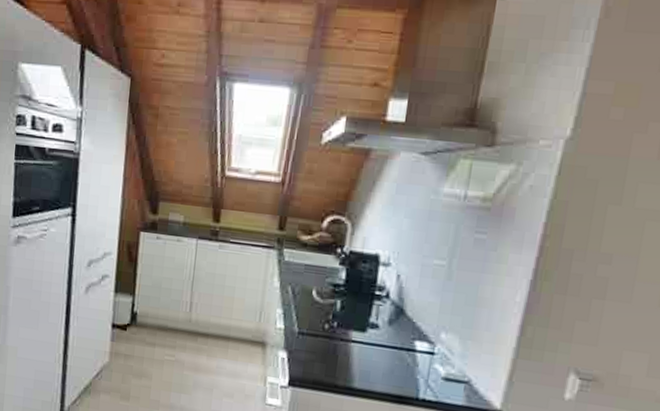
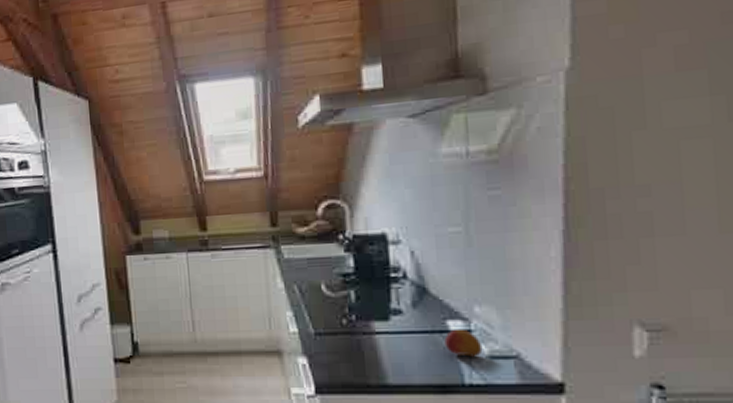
fruit: none [409,349,441,377] -> present [444,329,483,357]

